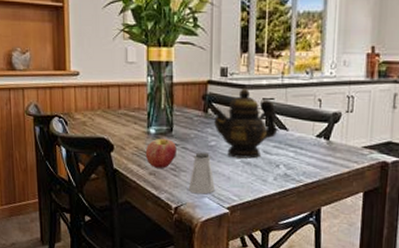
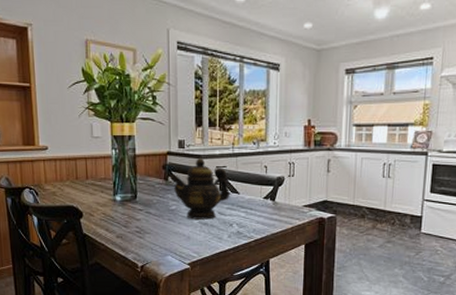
apple: present [145,138,176,168] -> none [112,204,141,231]
saltshaker: present [188,152,216,195] -> none [152,215,177,253]

